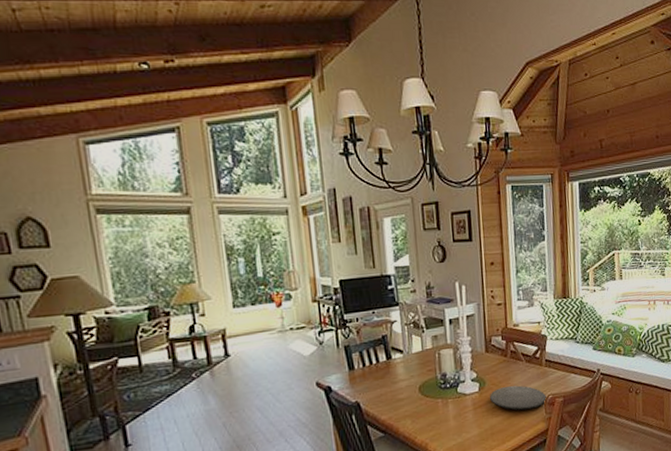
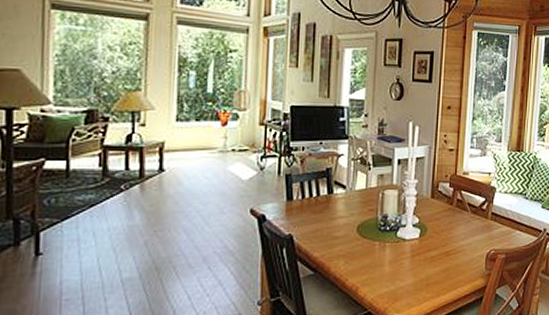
plate: present [490,385,546,411] -> none [430,235,488,264]

